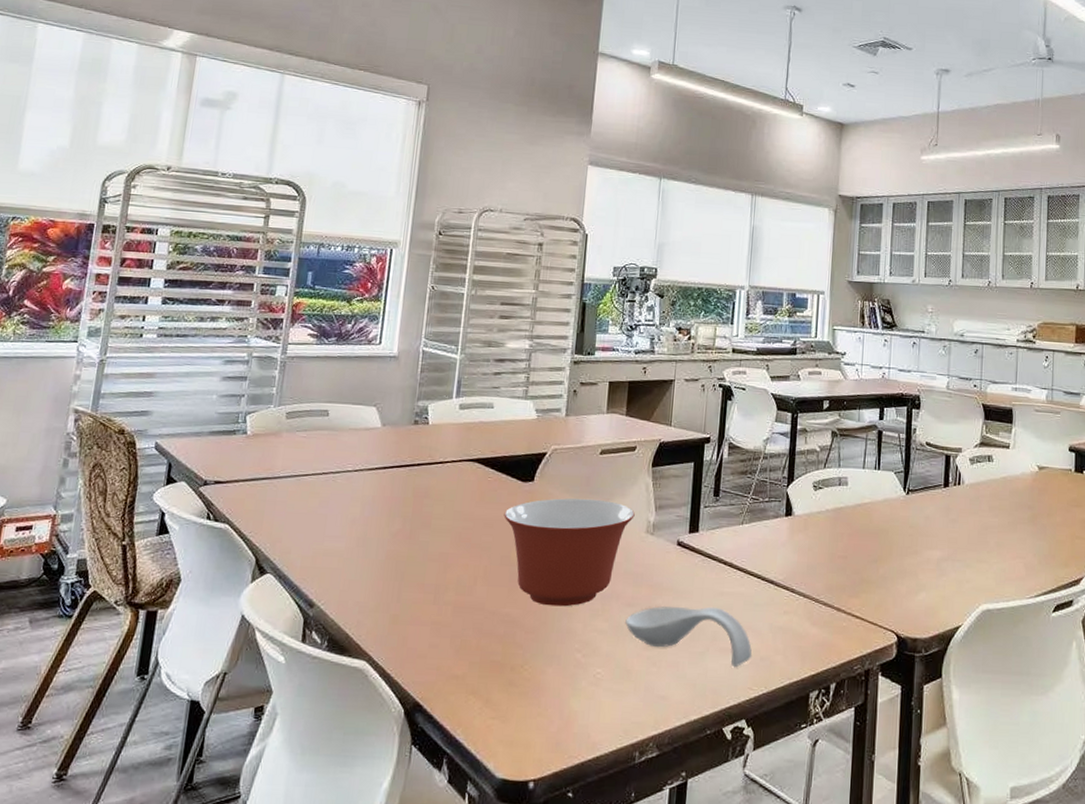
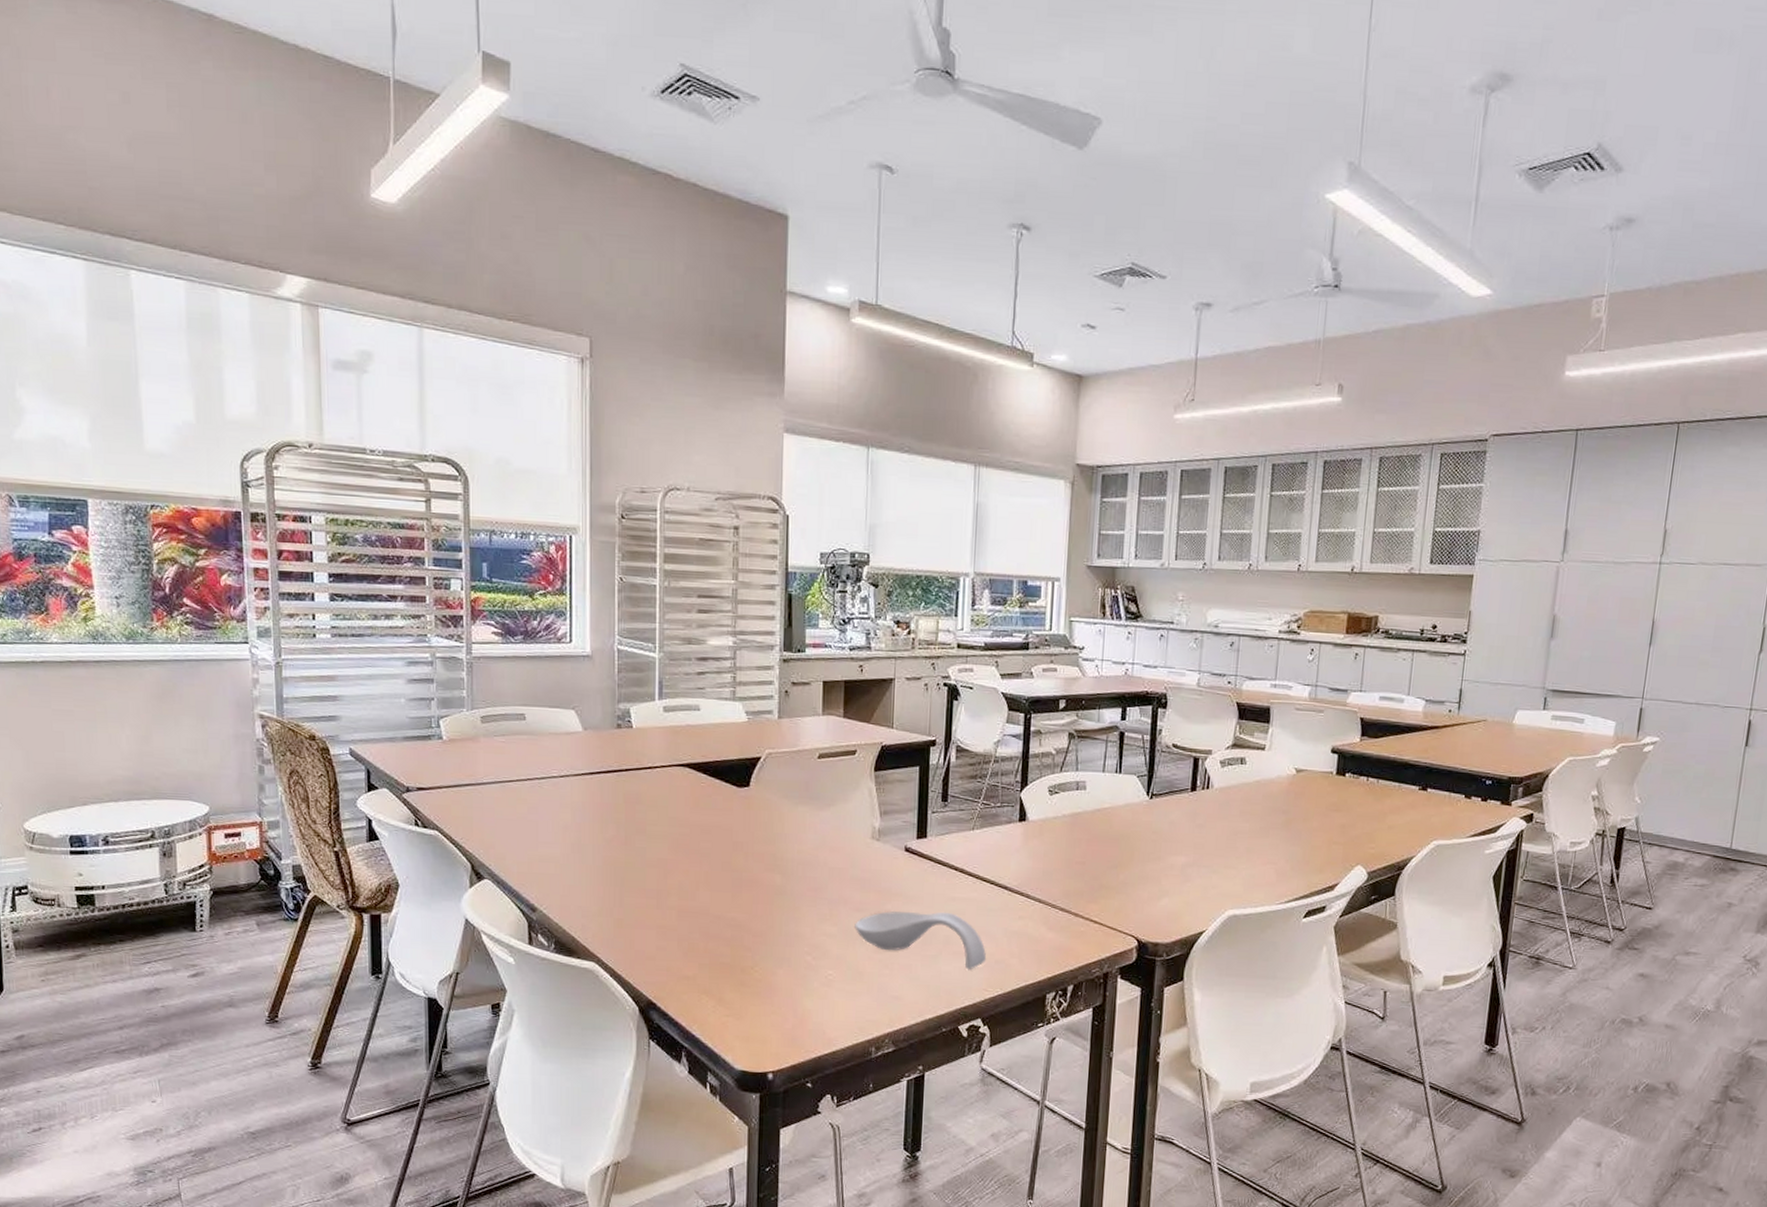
mixing bowl: present [504,498,635,607] -> none [721,803,859,912]

